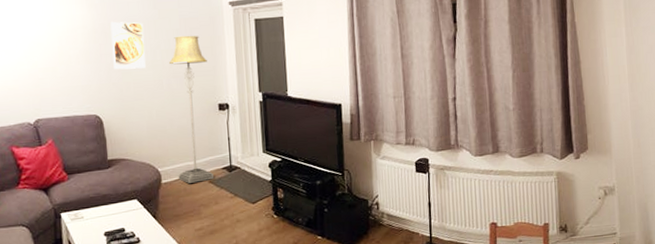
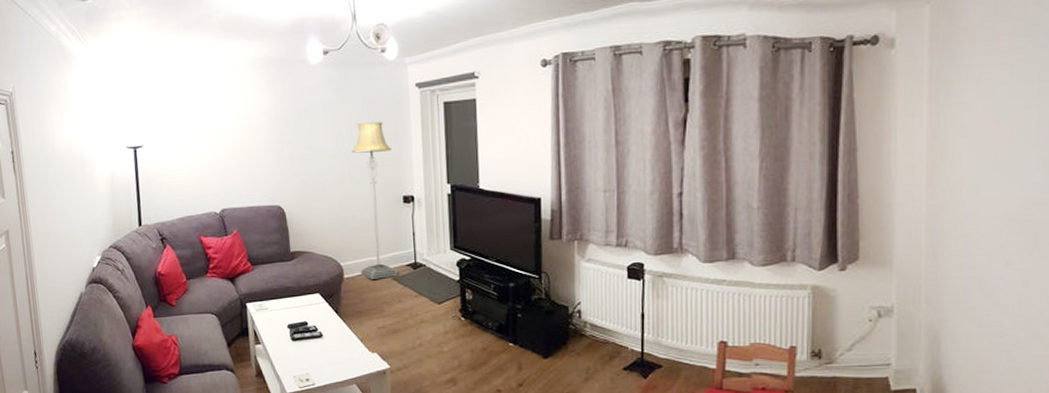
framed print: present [110,21,146,70] -> none [291,107,327,159]

